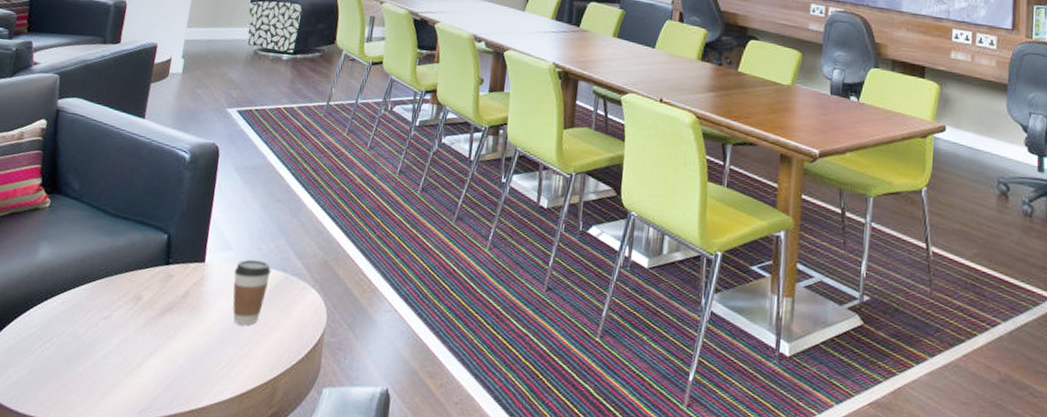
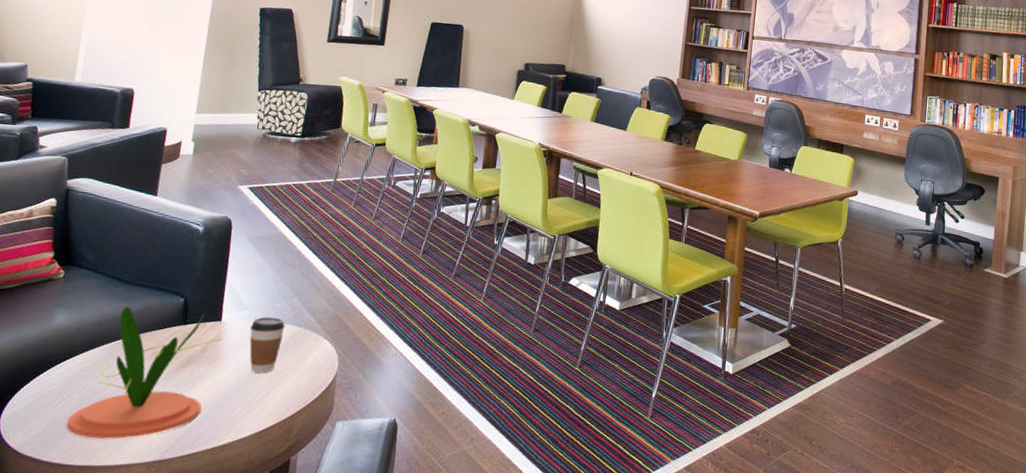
plant: none [44,241,205,393] -> present [66,306,223,439]

